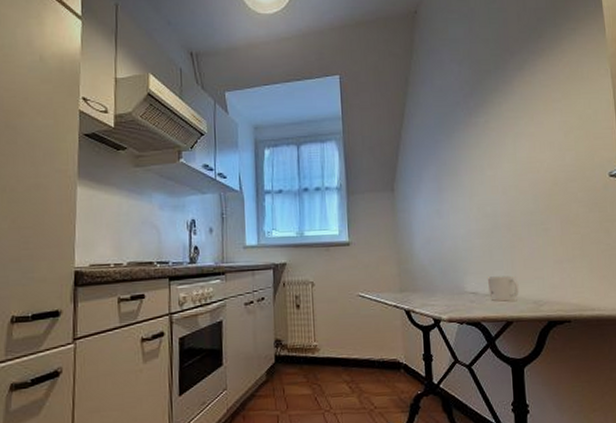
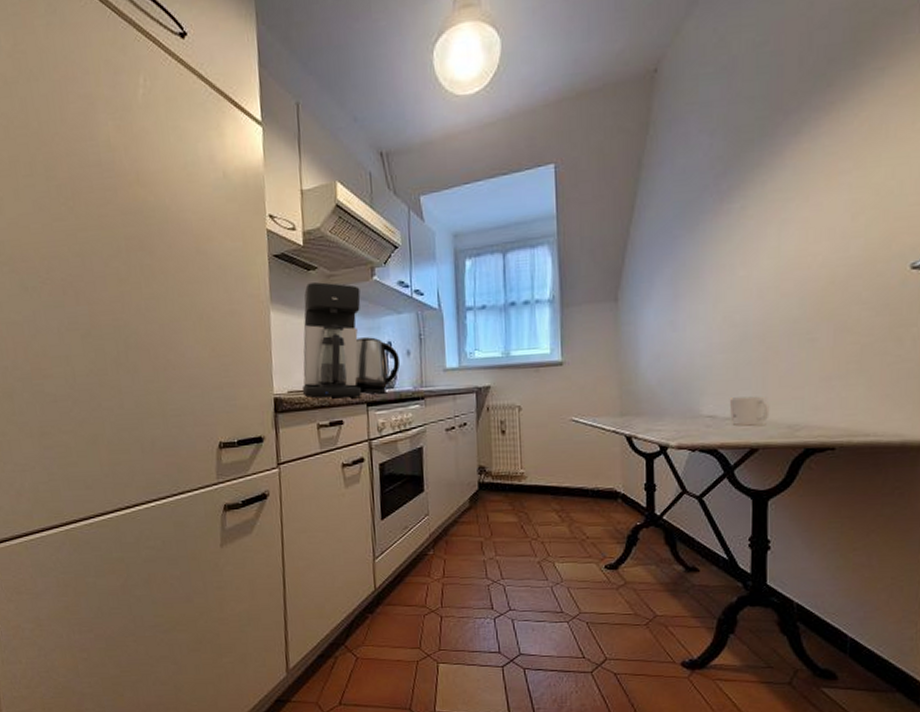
coffee maker: none [104,162,167,273] -> present [301,282,362,399]
kettle: none [156,214,203,270] -> present [353,337,401,395]

